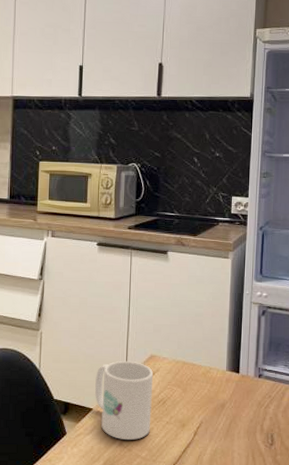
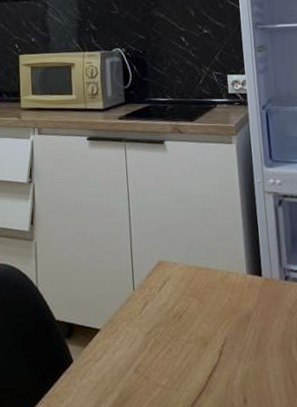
mug: present [95,360,153,440] -> none [100,269,168,365]

